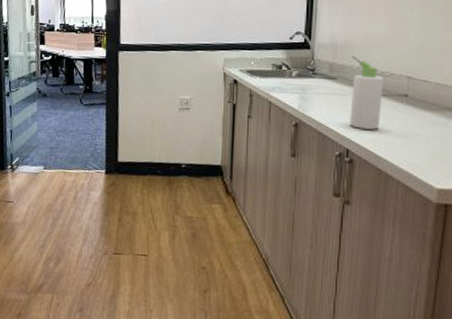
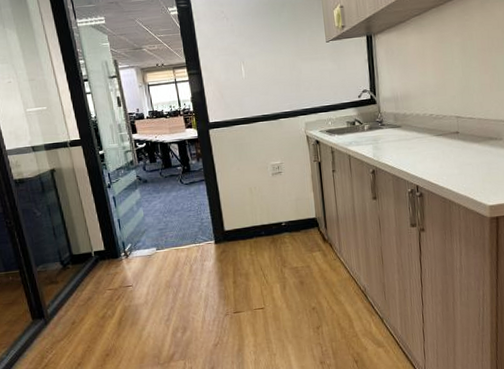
bottle: present [350,55,384,130] -> none [410,104,440,167]

